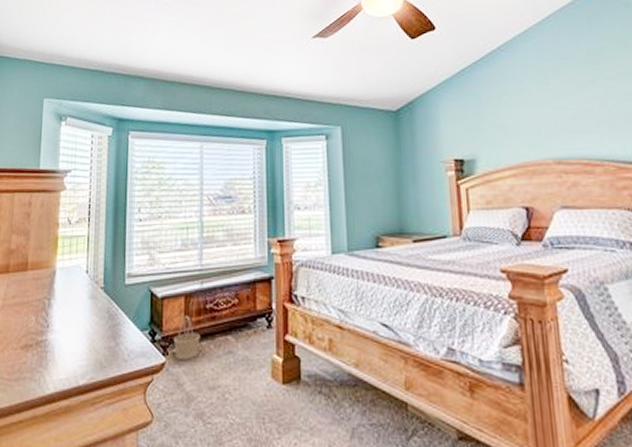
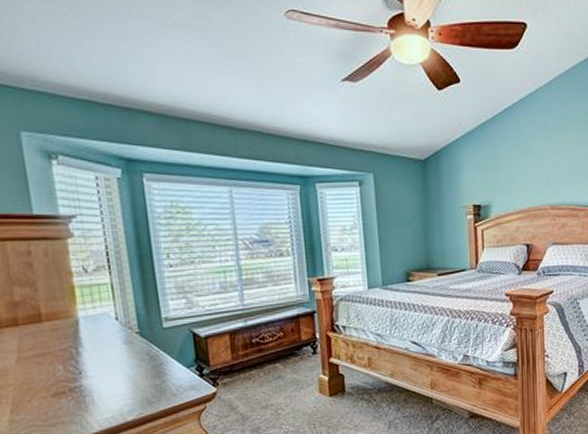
basket: present [173,315,200,359] -> none [222,350,249,388]

